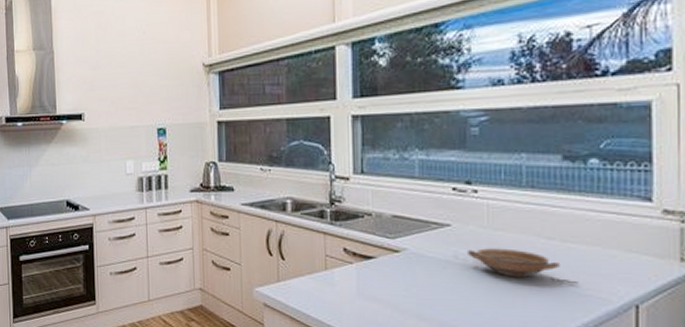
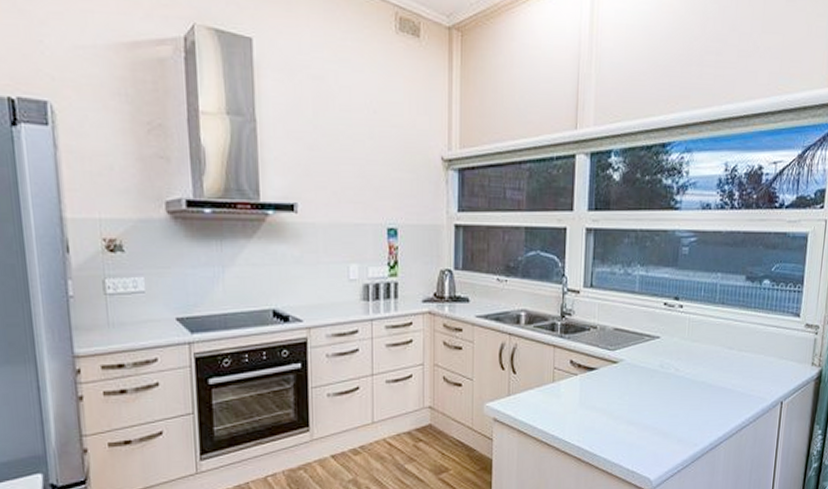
bowl: present [466,248,579,285] -> none [670,357,747,387]

